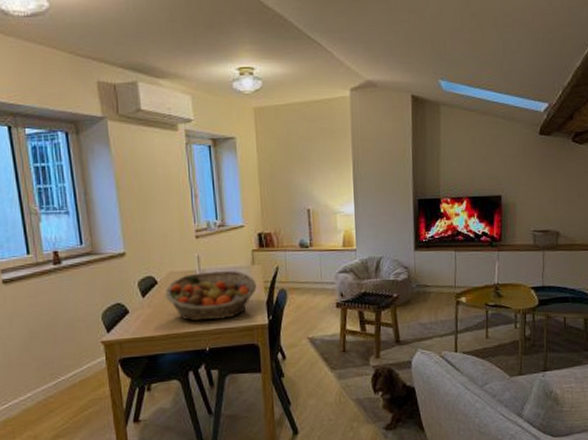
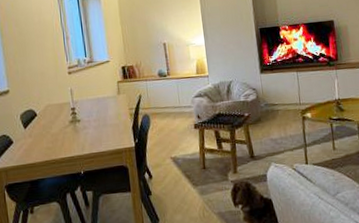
fruit basket: present [165,270,257,322] -> none [44,100,123,148]

